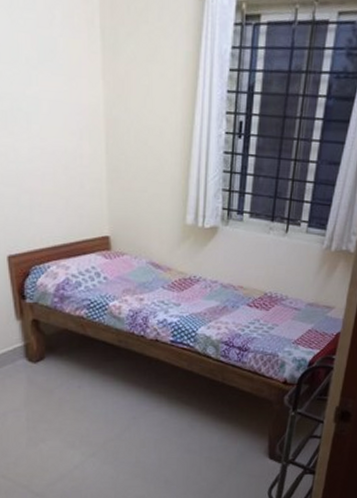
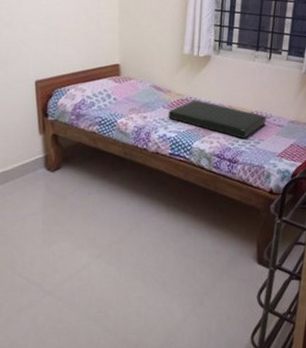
cushion: none [169,279,281,324] -> present [168,100,266,139]

